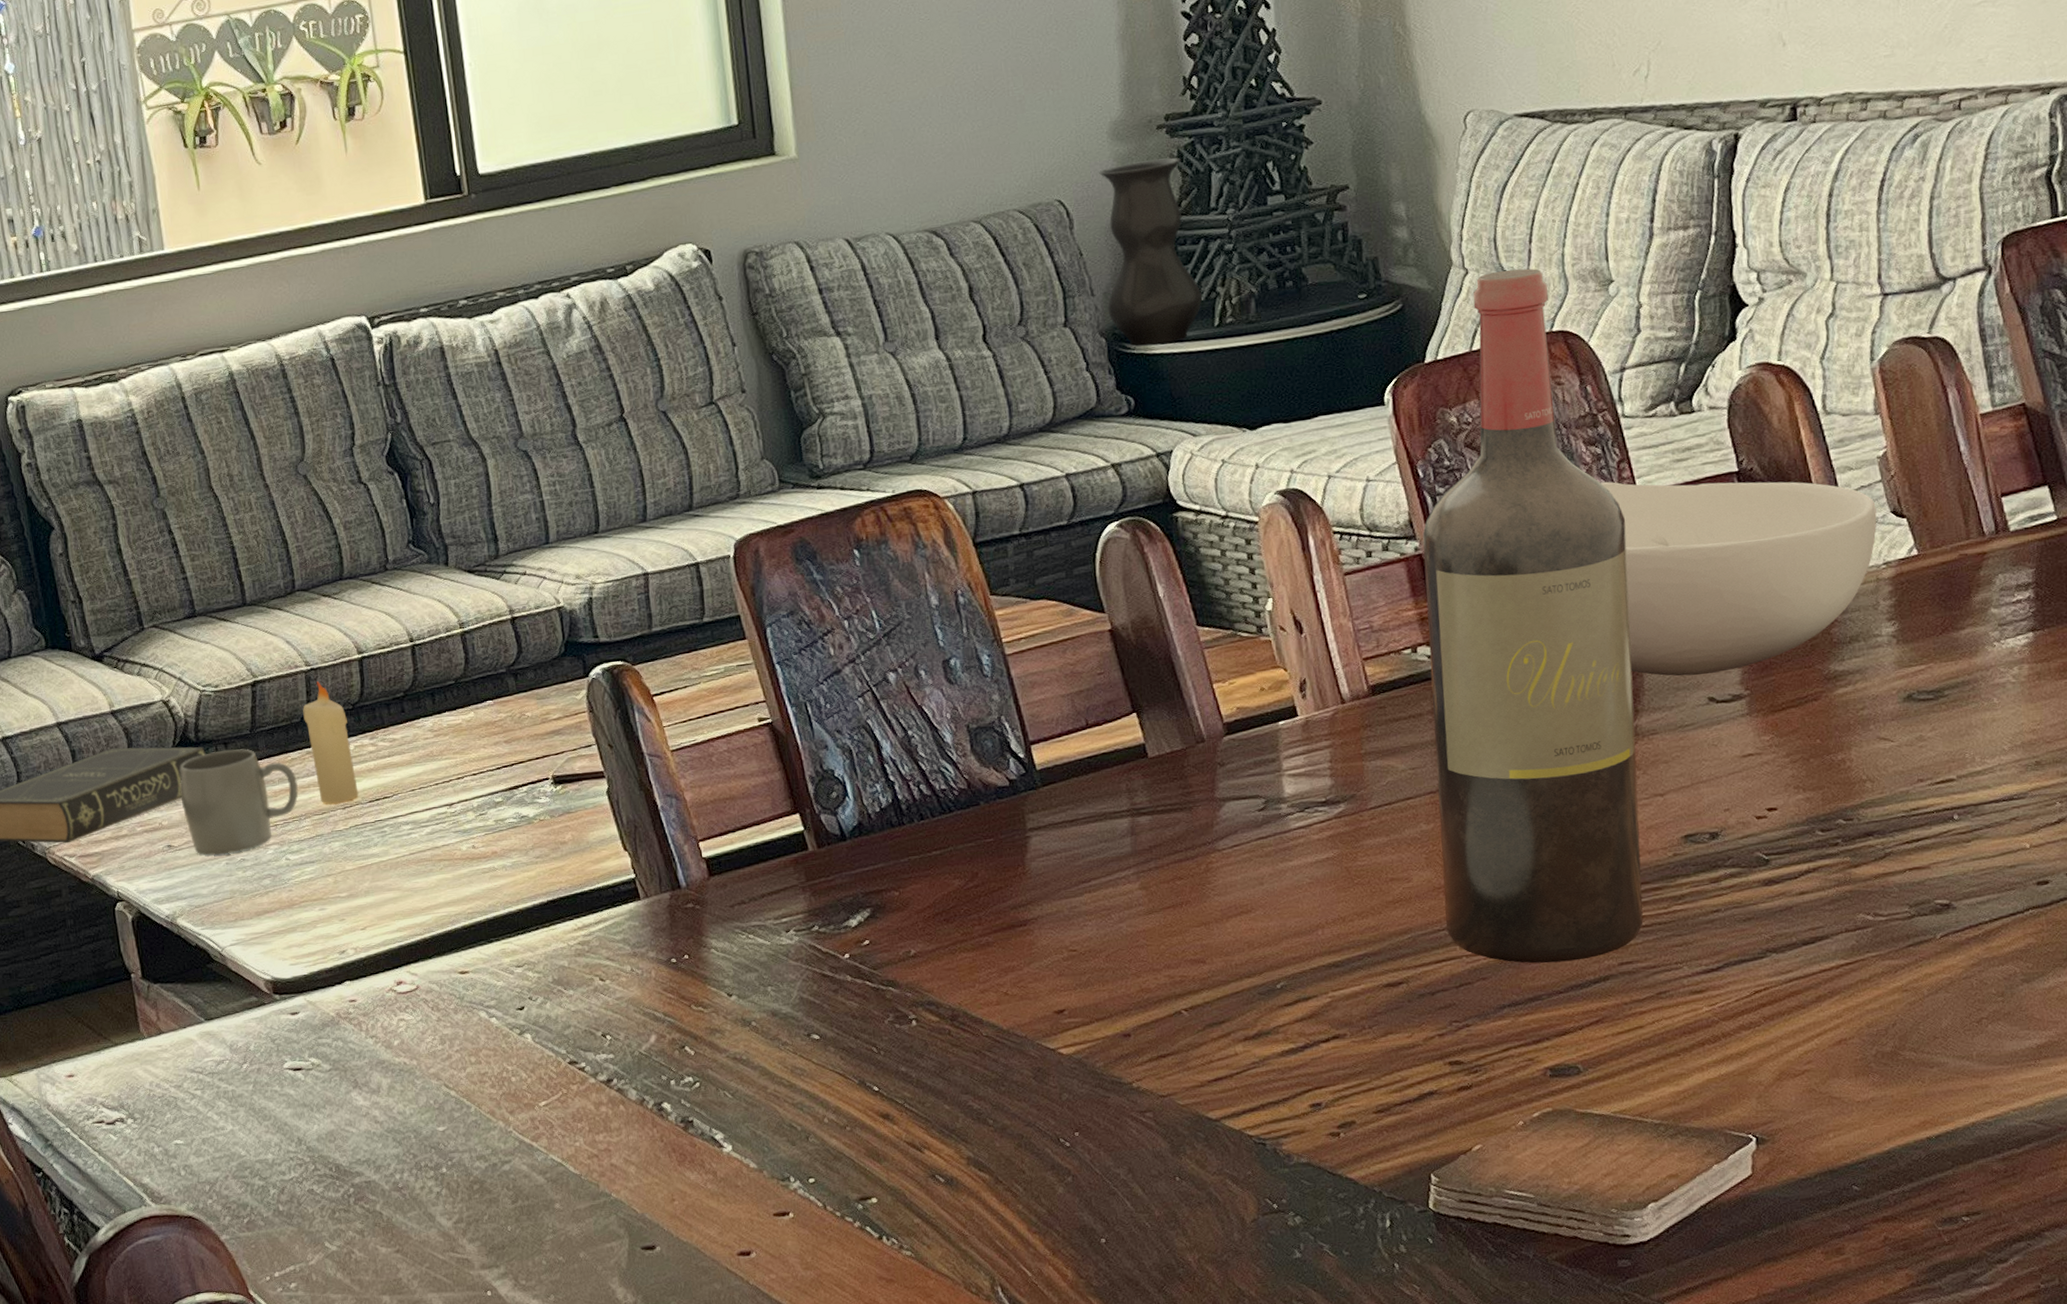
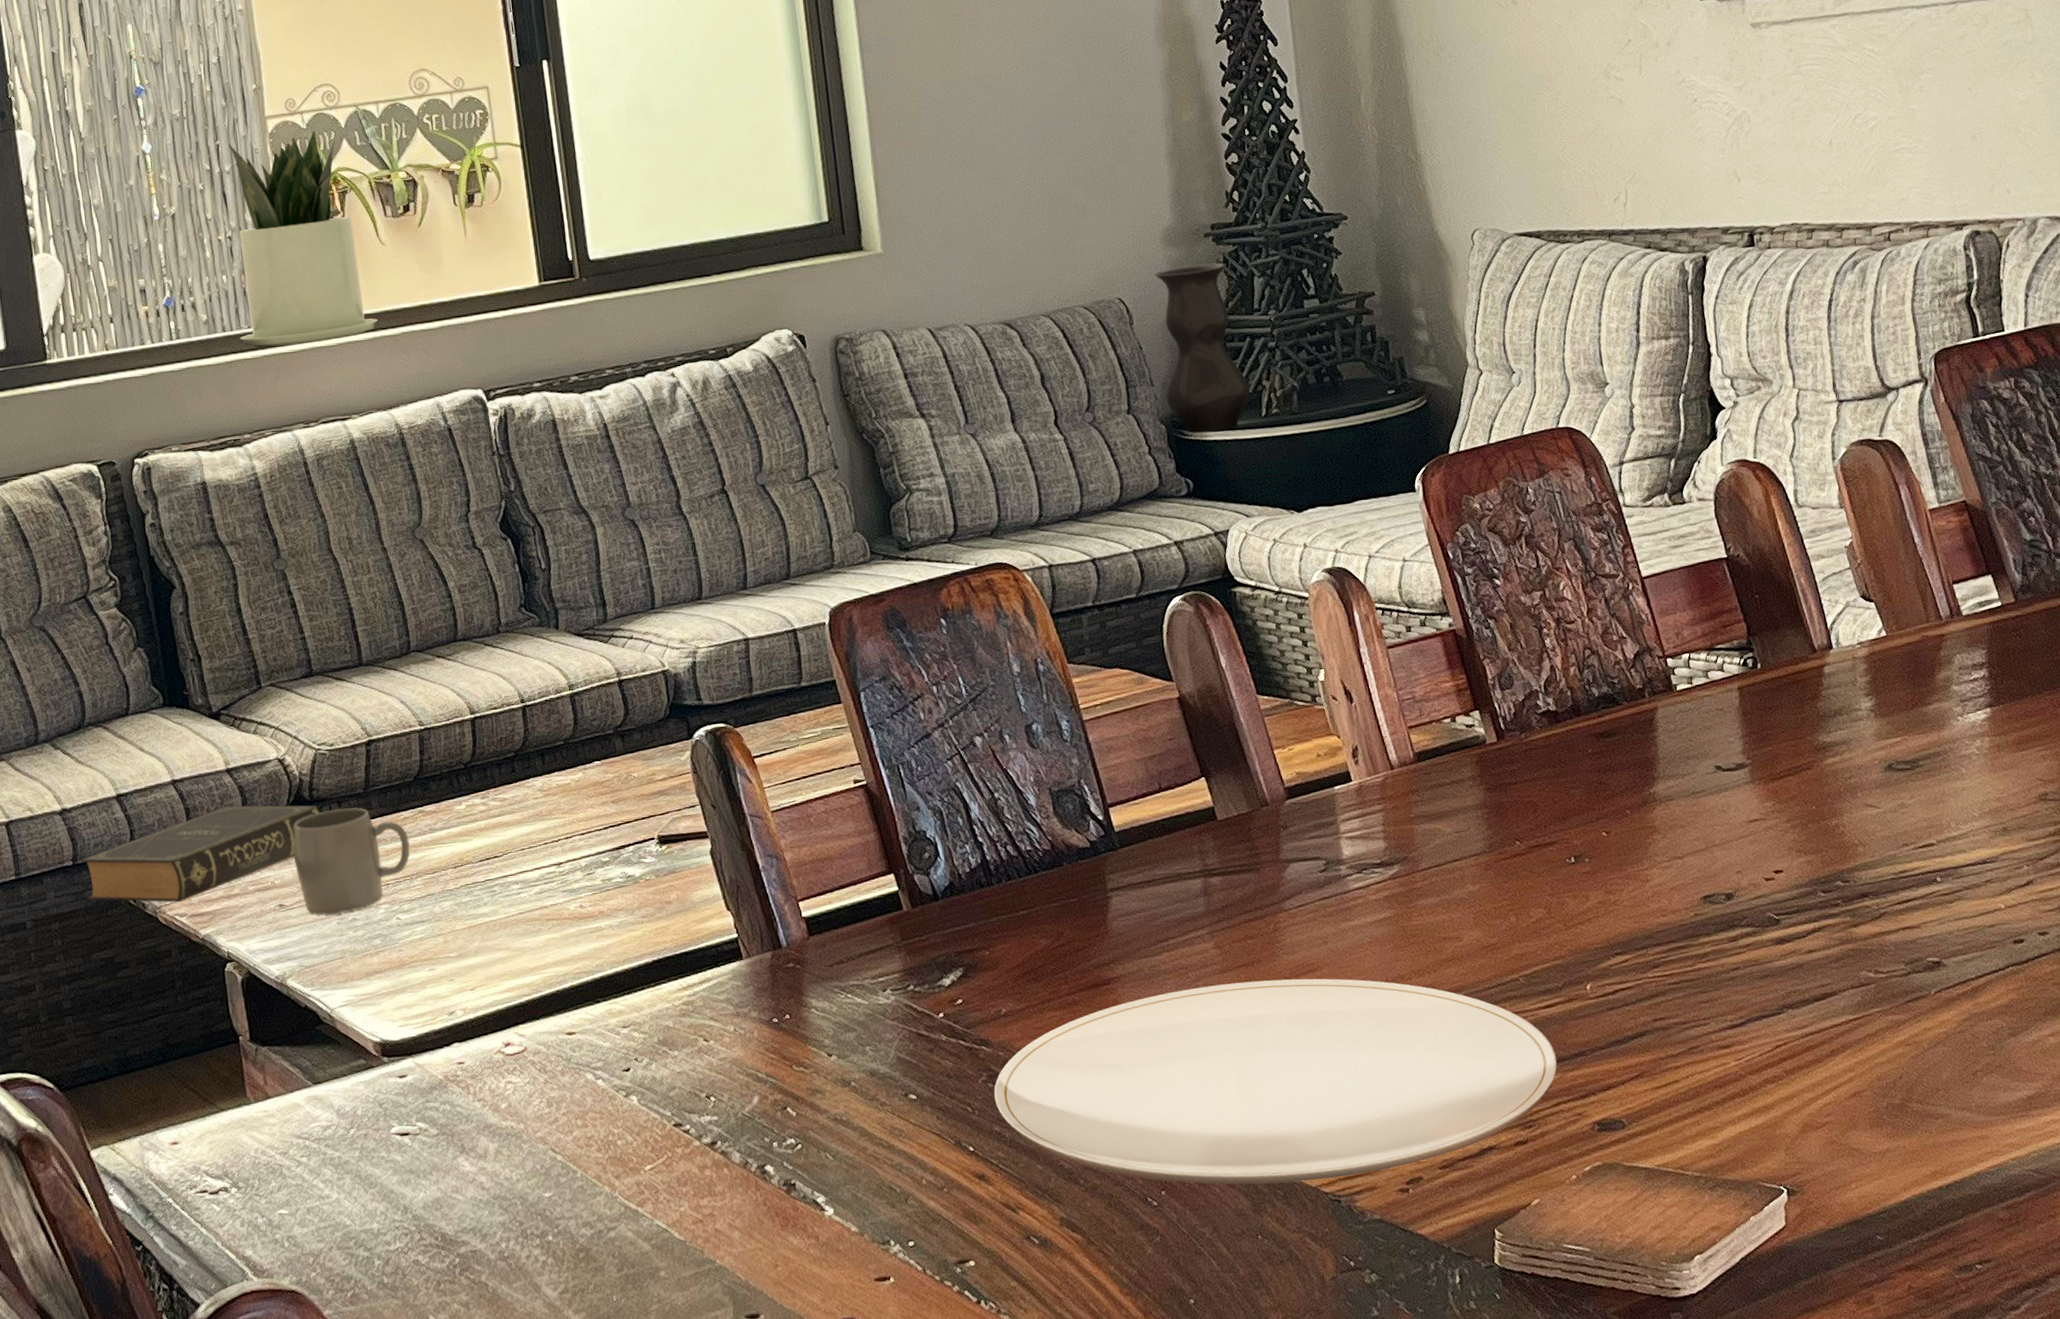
planter: none [94,43,256,278] -> present [228,130,378,348]
candle: present [303,681,359,804] -> none [416,741,470,863]
plate: none [900,920,1510,1127] -> present [993,978,1557,1185]
wine bottle: present [1422,268,1643,964] -> none [1455,370,1672,1020]
bowl: present [1600,481,1877,676] -> none [1608,565,1849,746]

